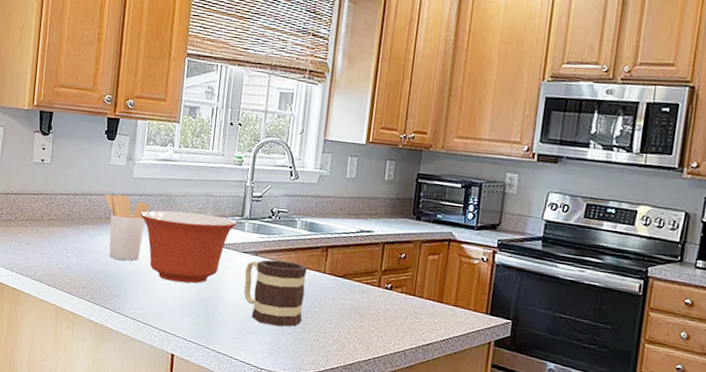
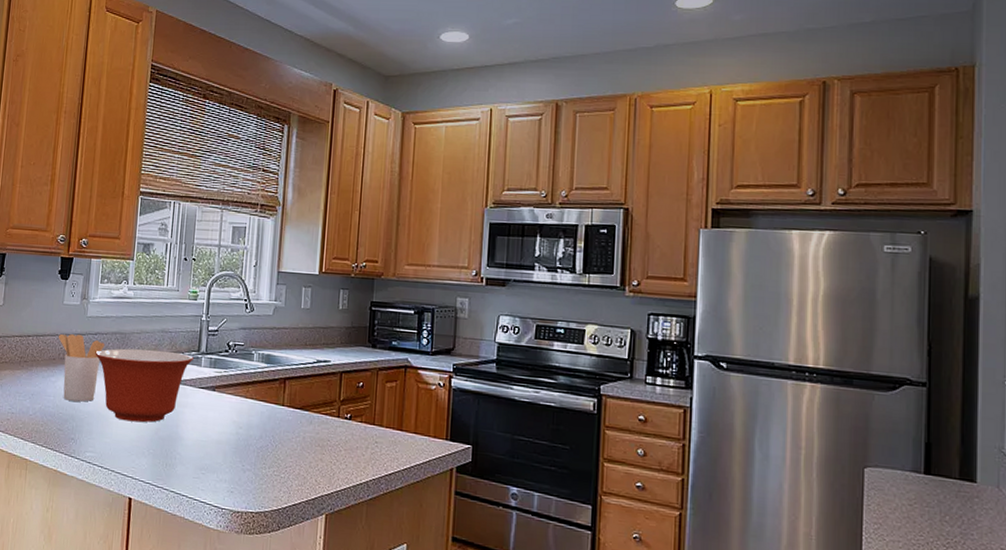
mug: present [243,259,307,327] -> none [202,394,266,463]

